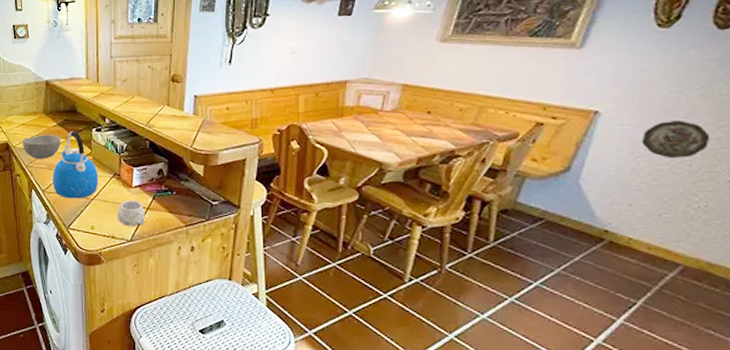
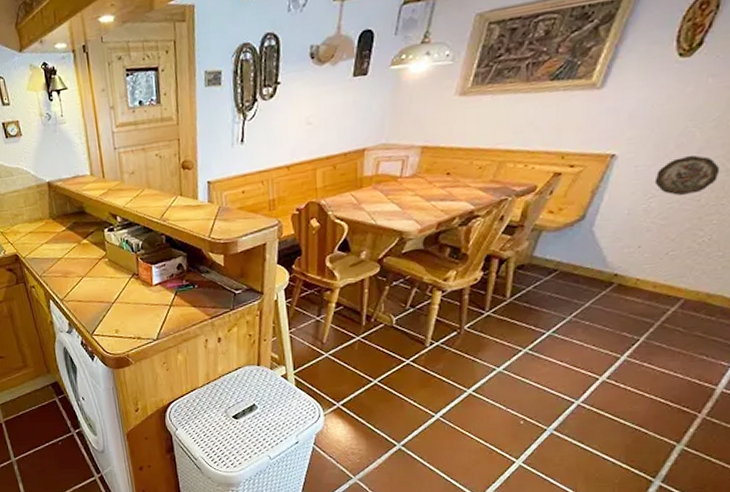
bowl: present [22,135,61,159] -> none [32,240,73,268]
kettle: present [52,131,99,199] -> none [68,233,118,305]
mug: present [117,200,145,226] -> none [140,299,169,325]

